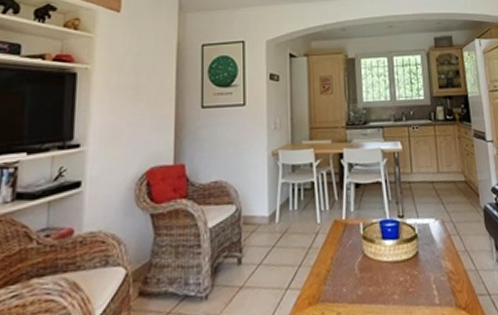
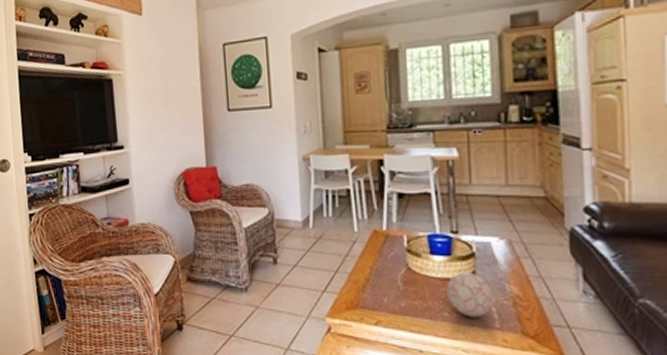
decorative ball: none [396,253,434,297] -> present [446,272,494,317]

